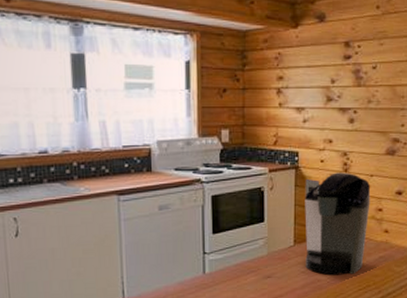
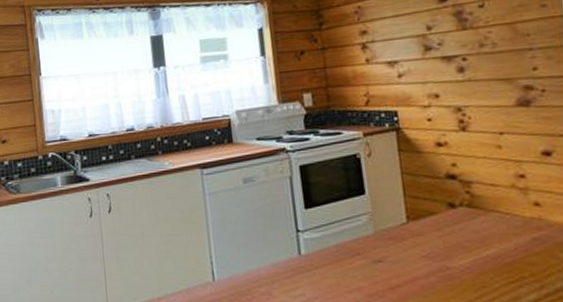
coffee maker: present [305,172,371,276] -> none [410,131,509,262]

